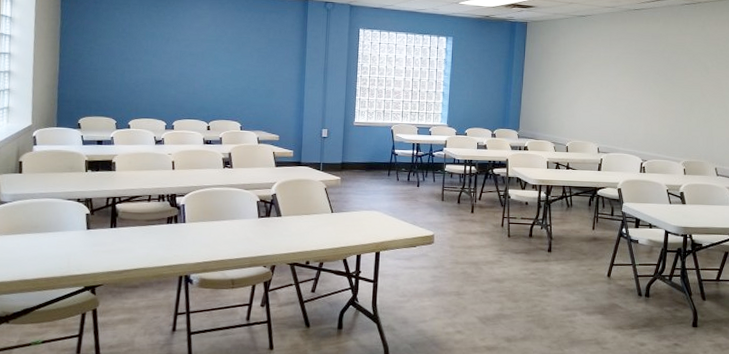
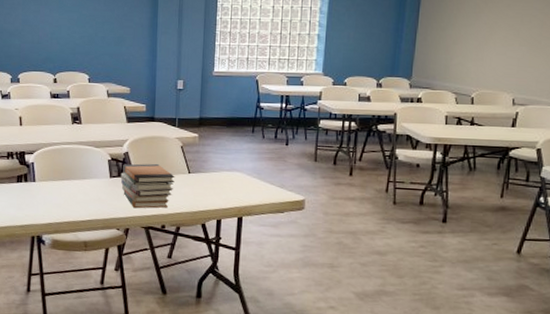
book stack: none [268,204,319,246] -> present [120,163,175,209]

